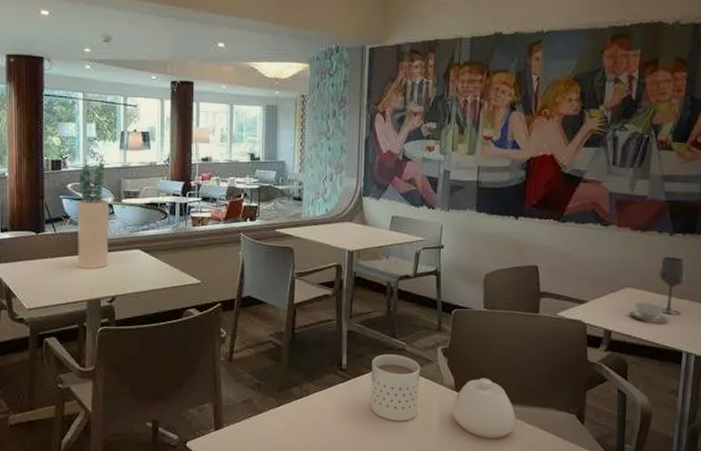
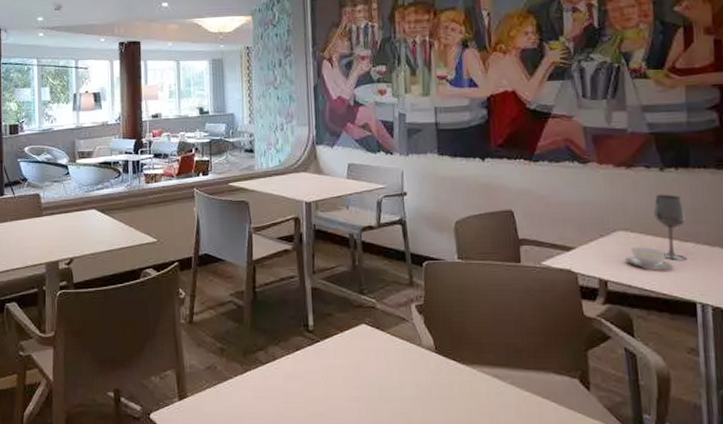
vase: present [77,155,109,269] -> none [34,117,65,231]
mug: present [370,354,421,421] -> none [340,313,397,389]
sugar bowl: present [452,378,516,438] -> none [434,337,510,408]

